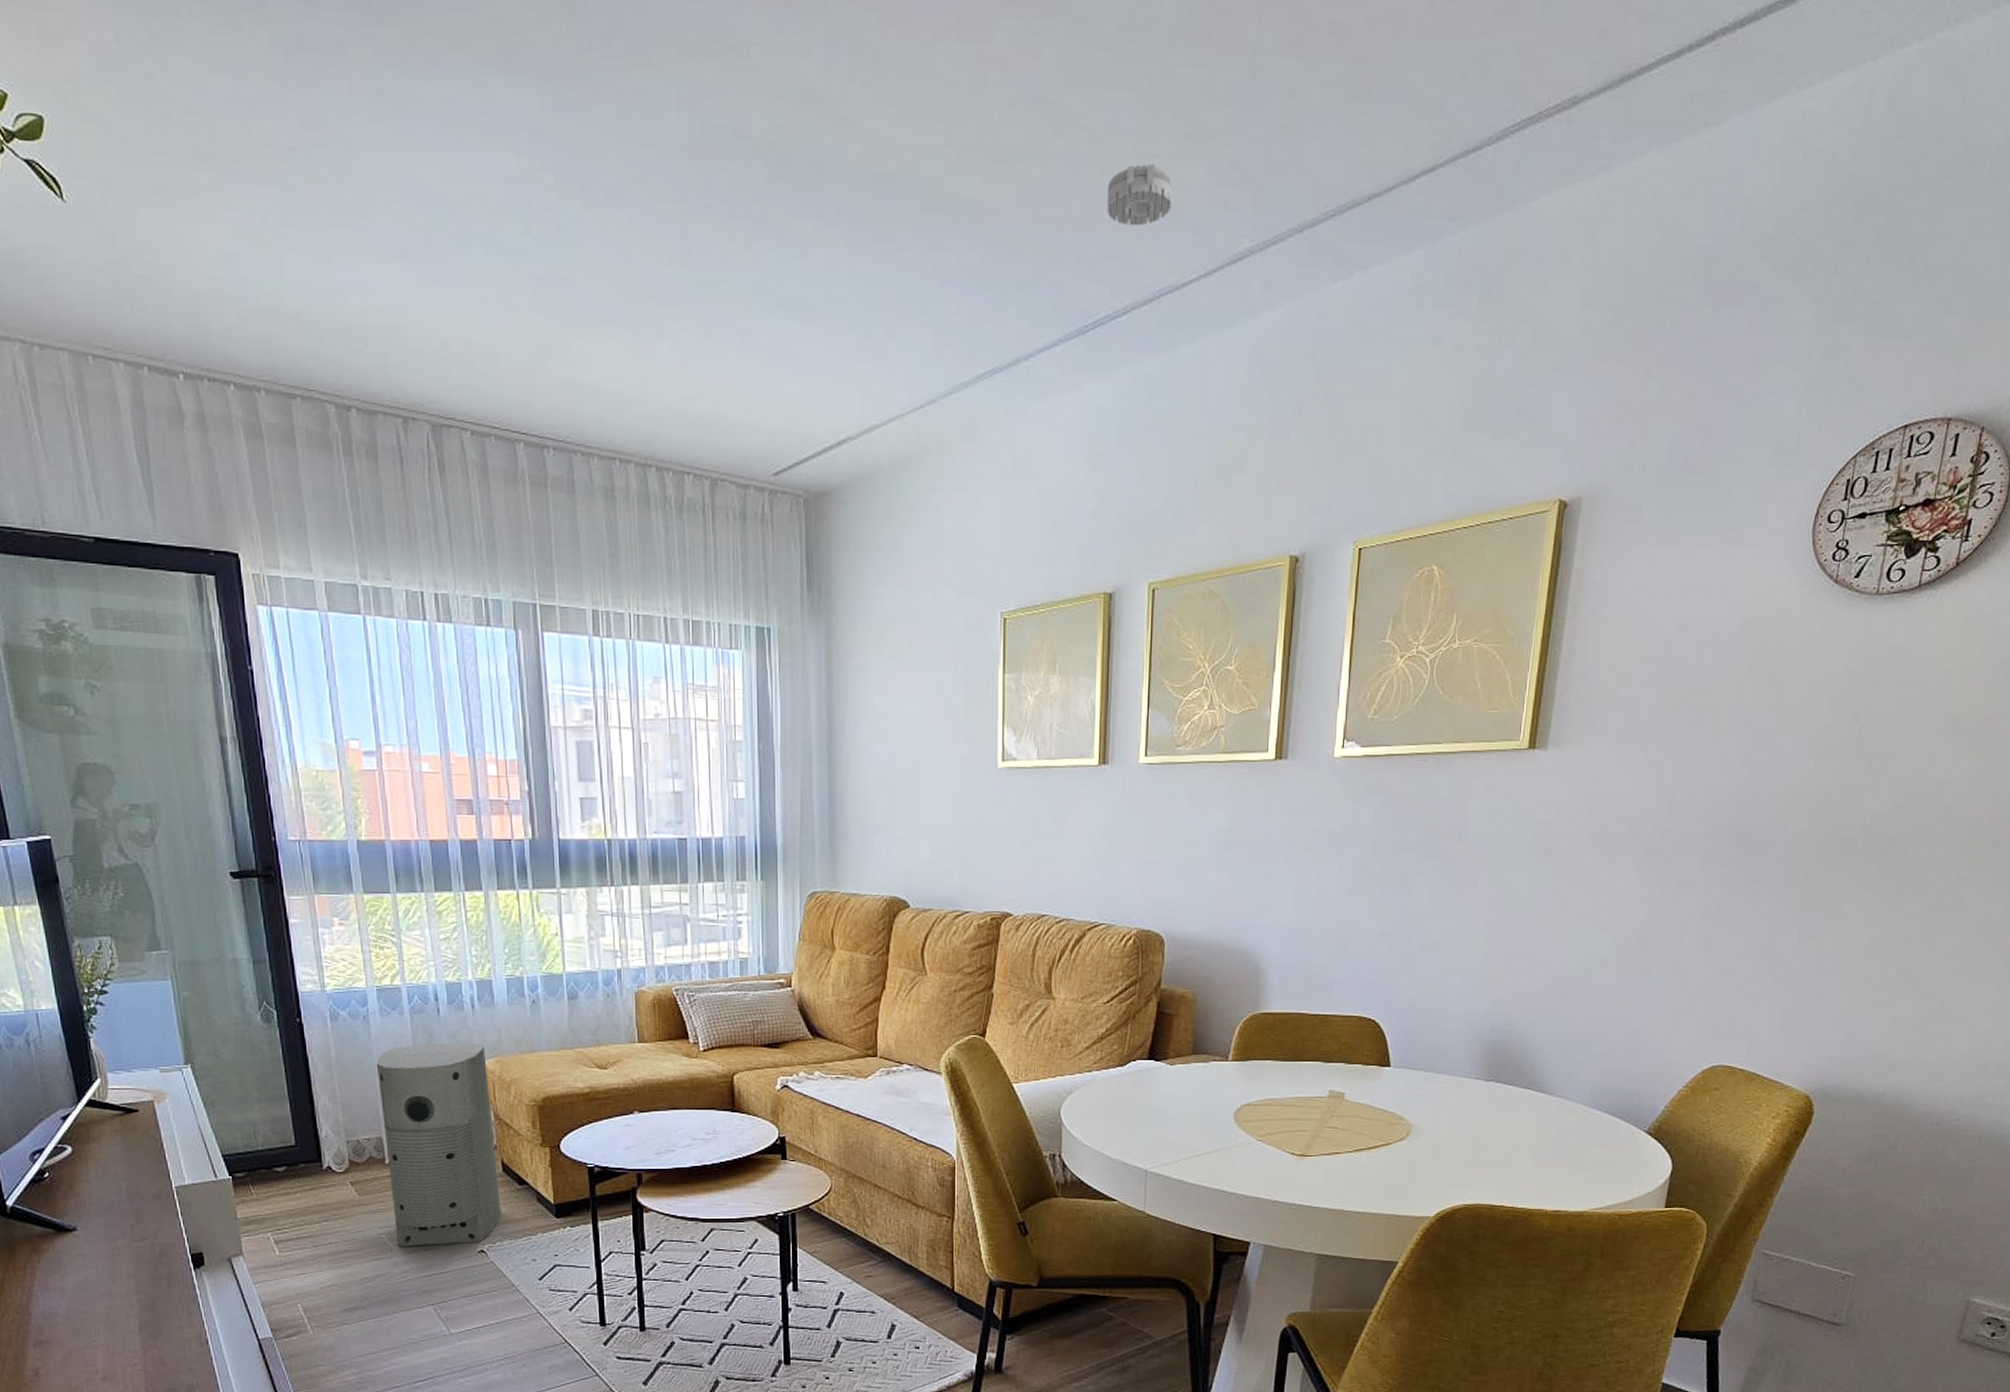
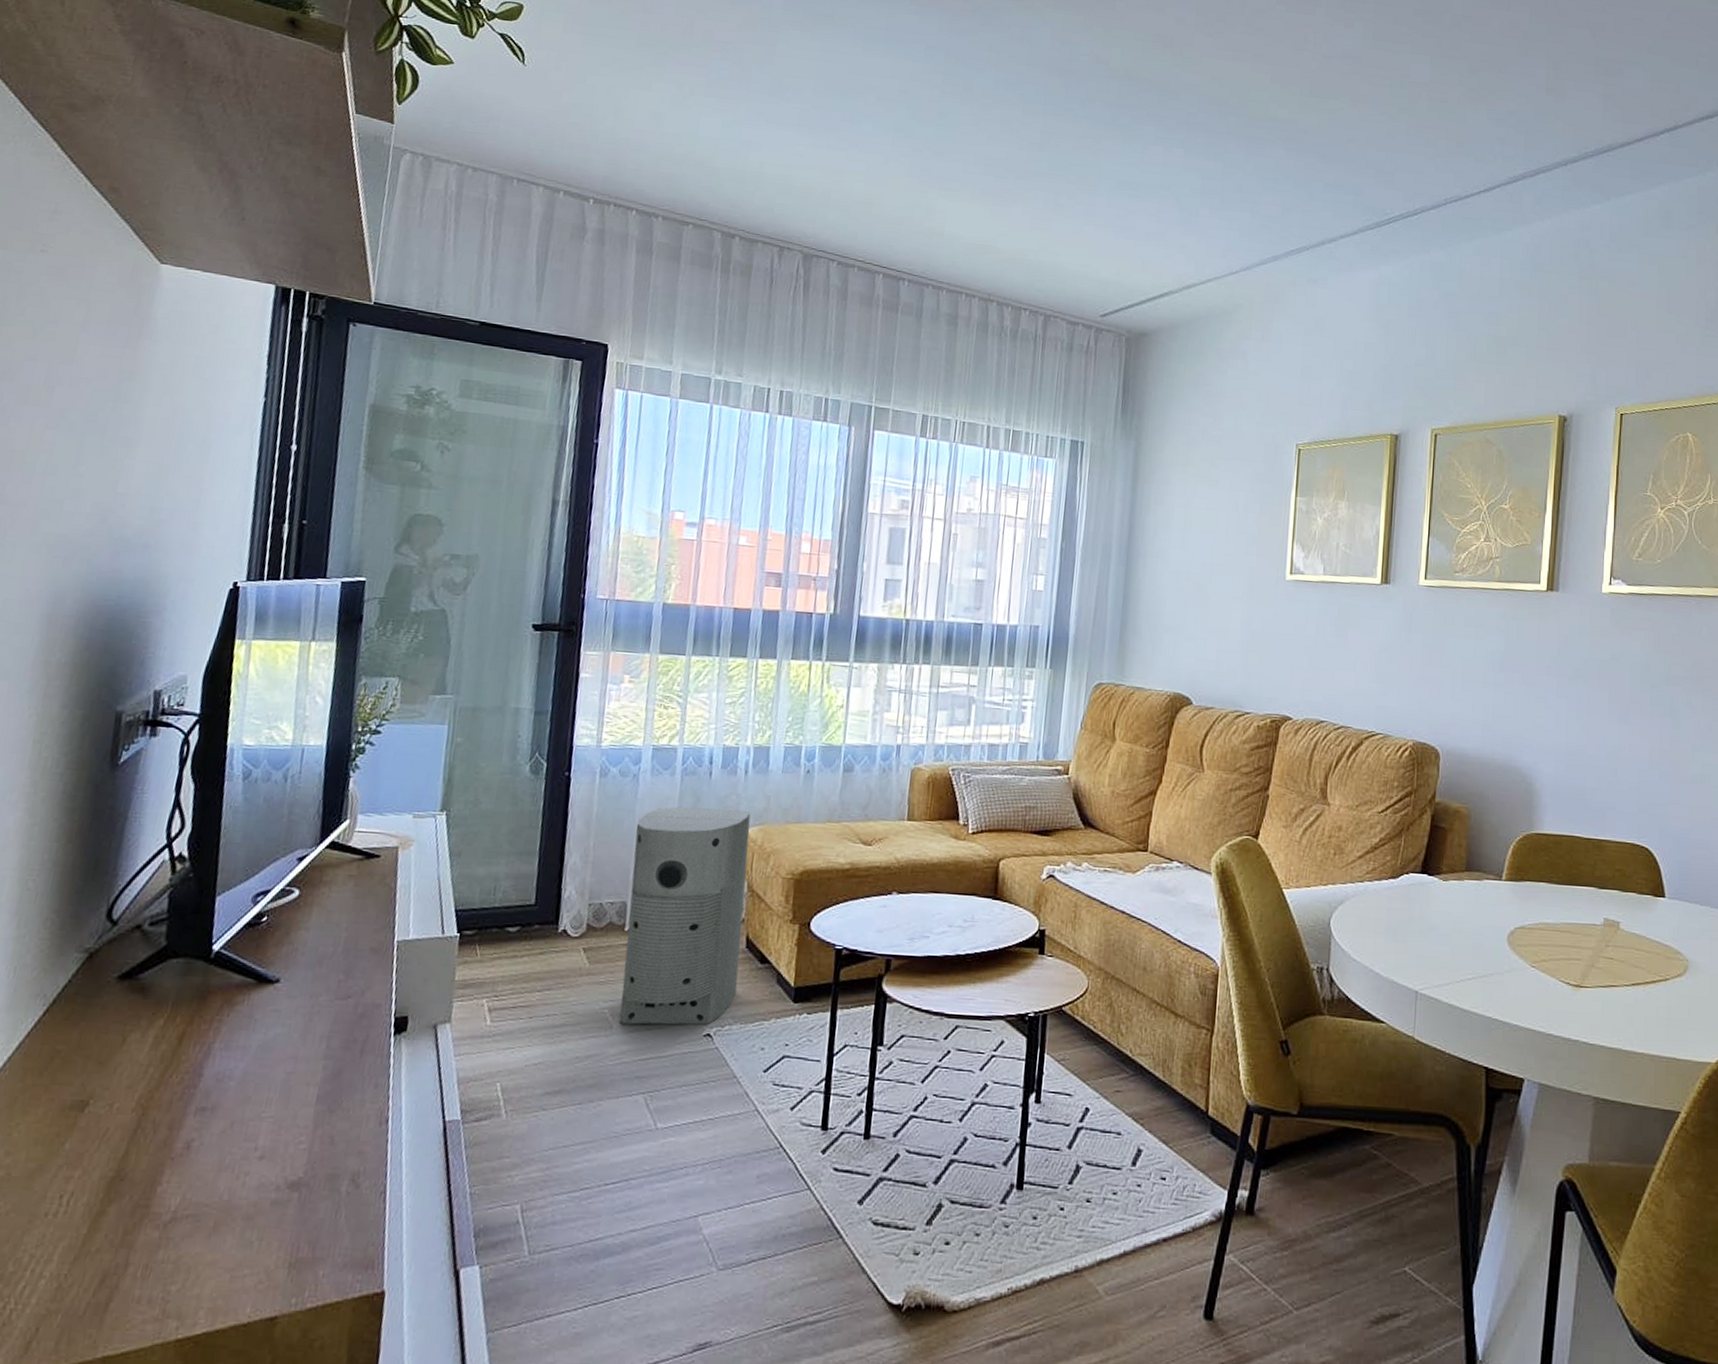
smoke detector: present [1107,164,1174,226] -> none [1403,107,1459,151]

